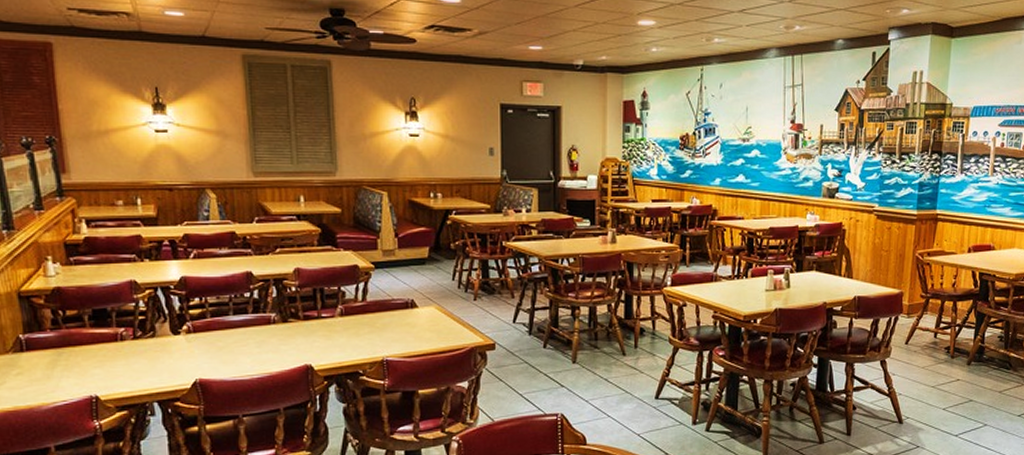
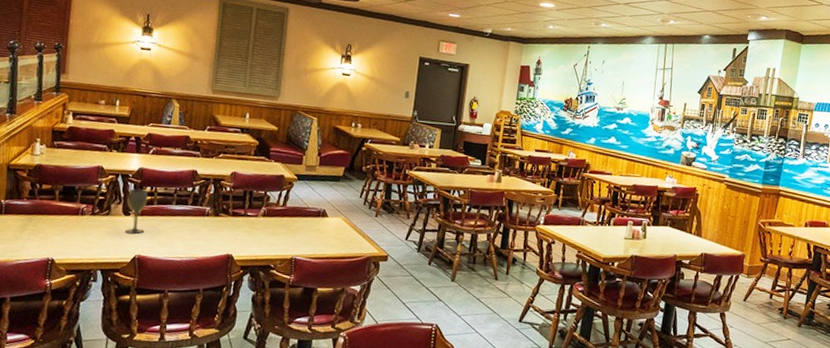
wine glass: none [173,302,201,356] -> present [125,188,148,234]

